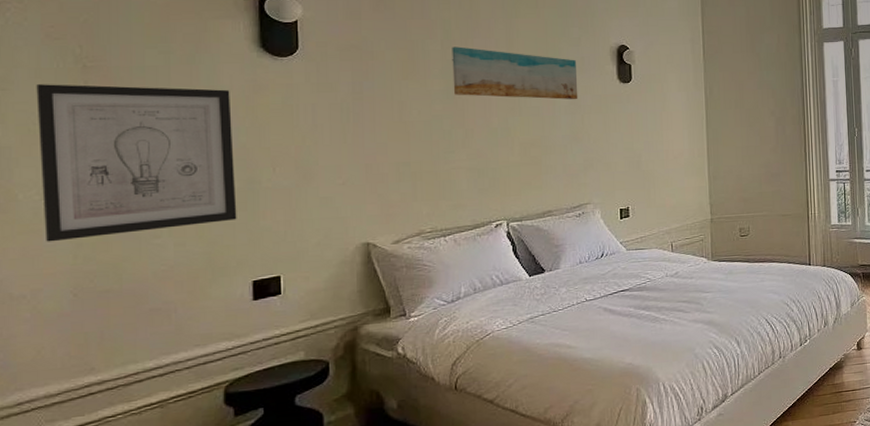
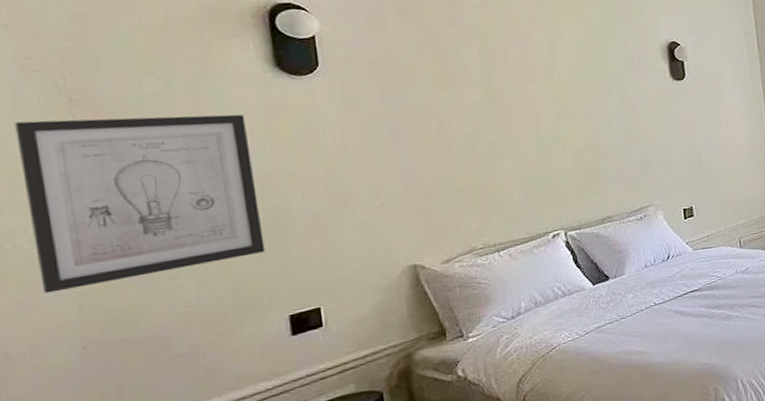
wall art: present [452,46,578,100] -> none [490,53,631,105]

